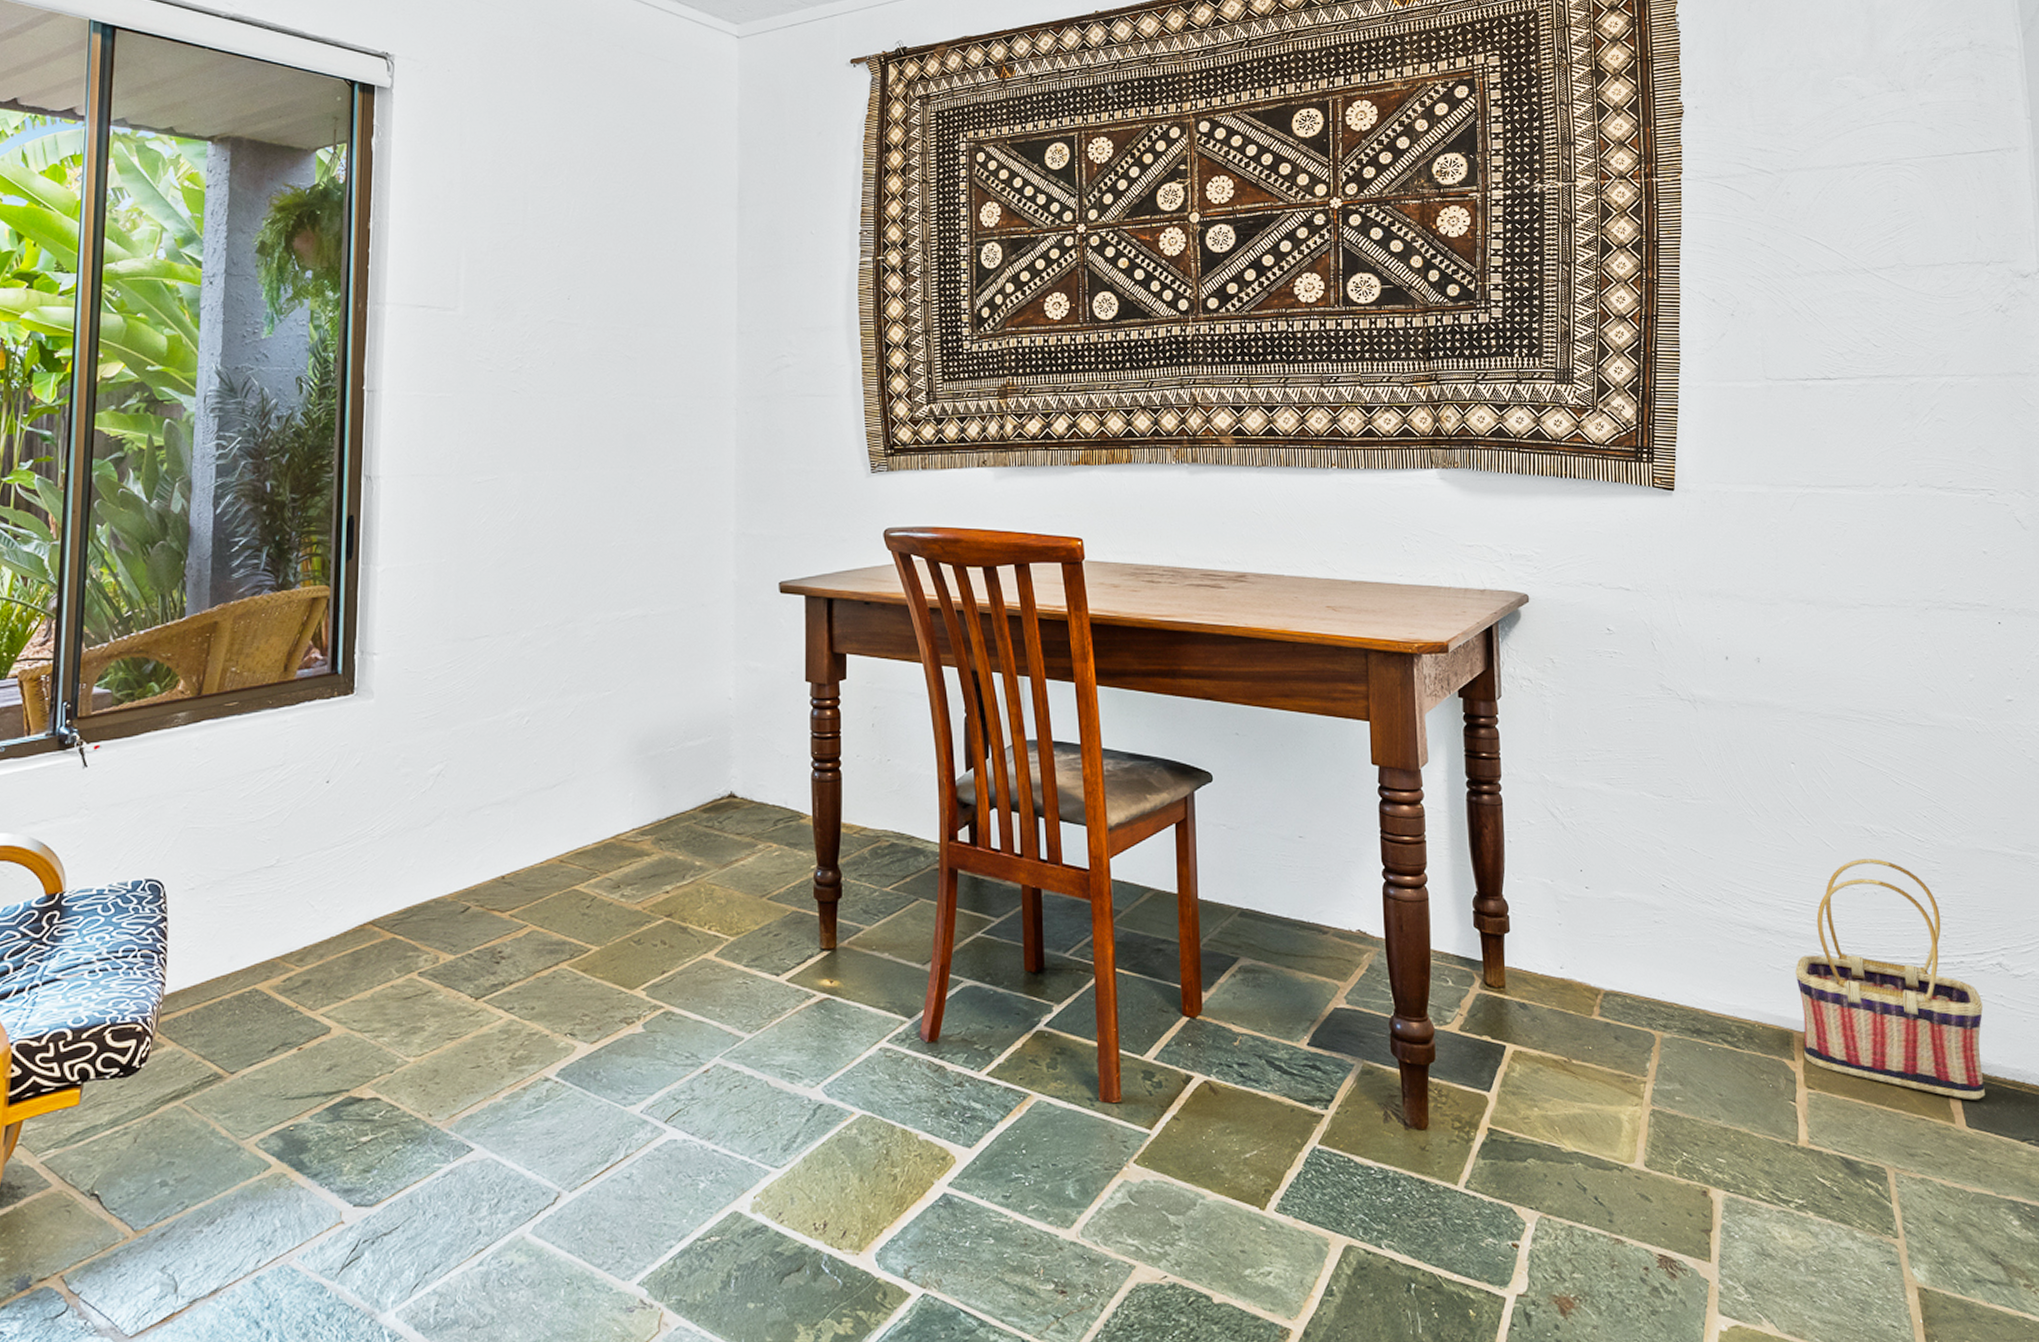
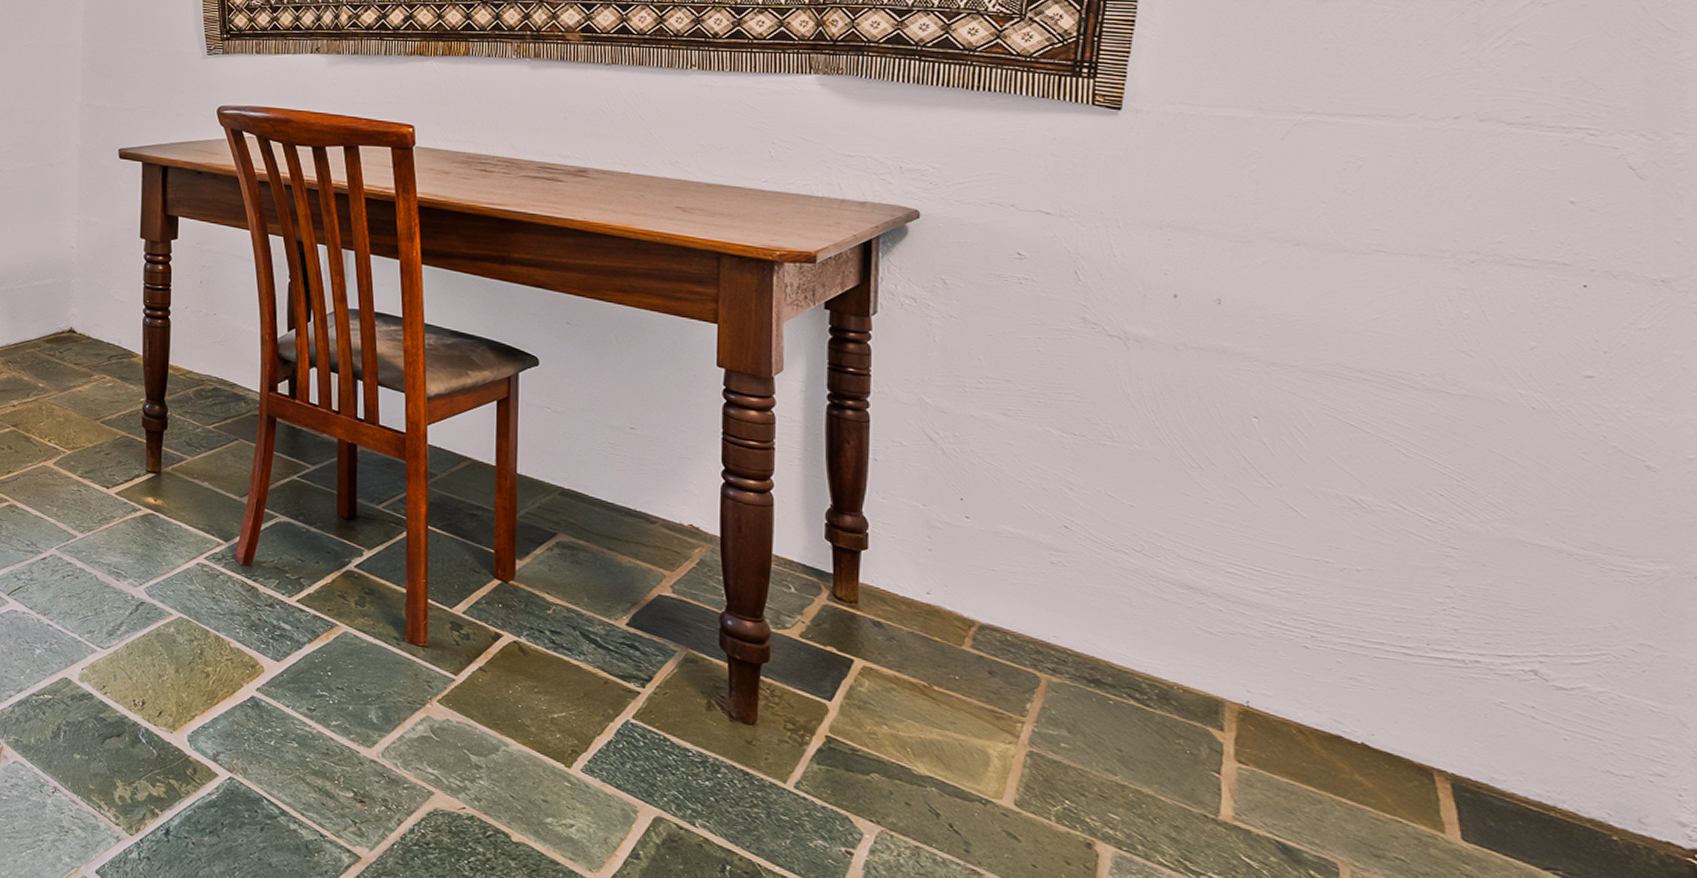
basket: present [1795,859,1985,1100] -> none [1235,530,1504,814]

